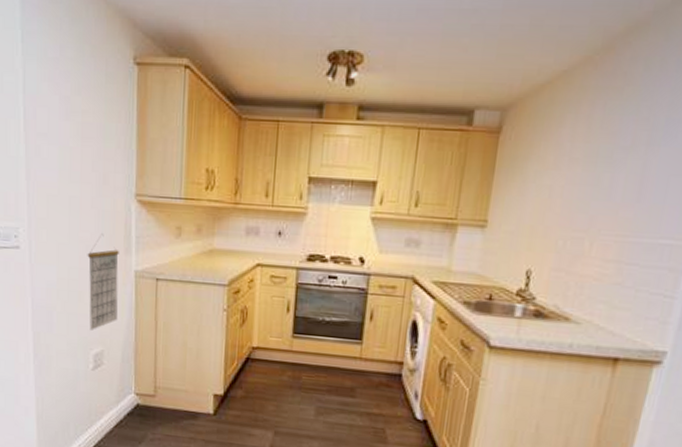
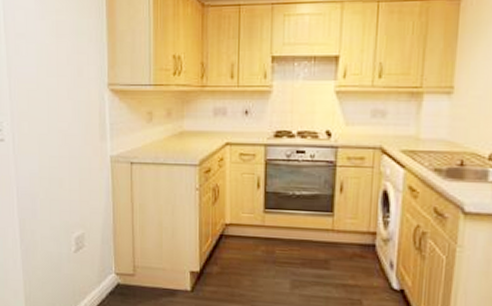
calendar: present [87,234,119,330] -> none [65,123,96,215]

